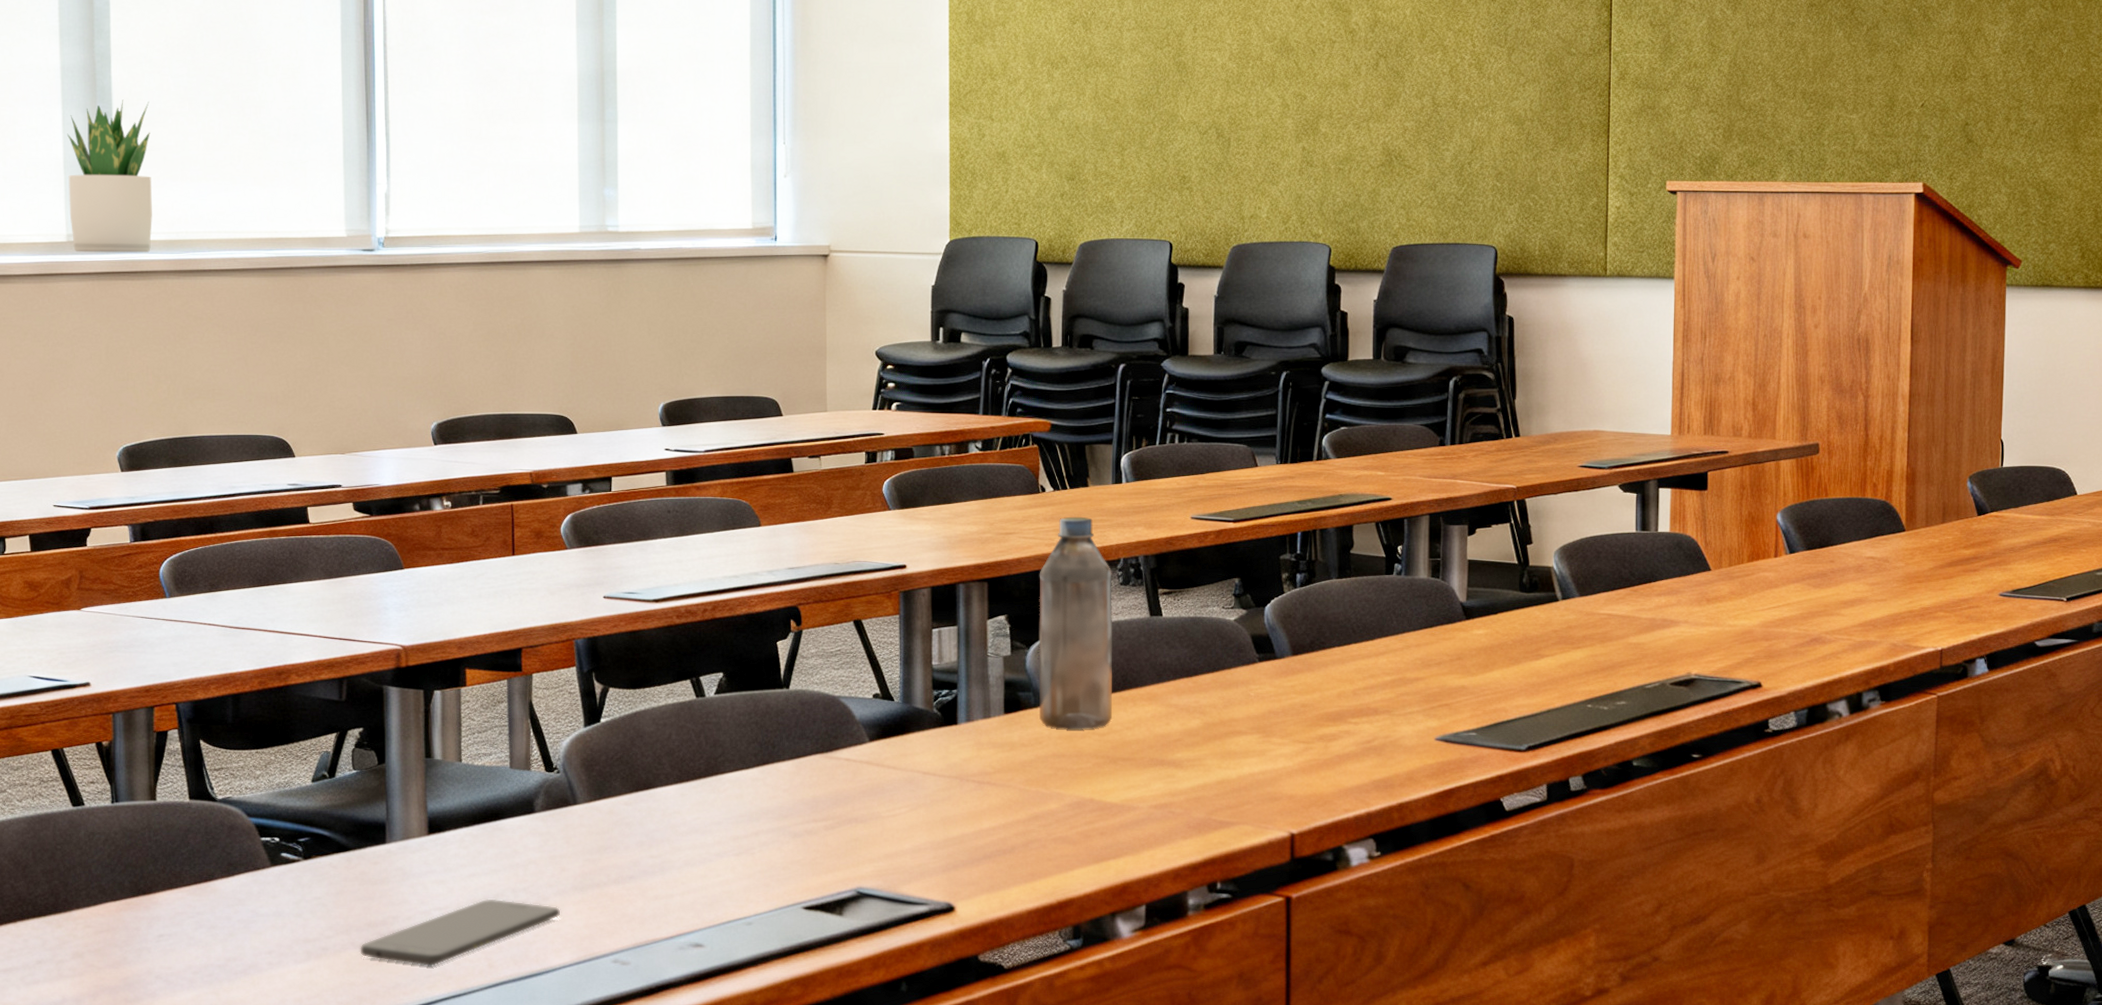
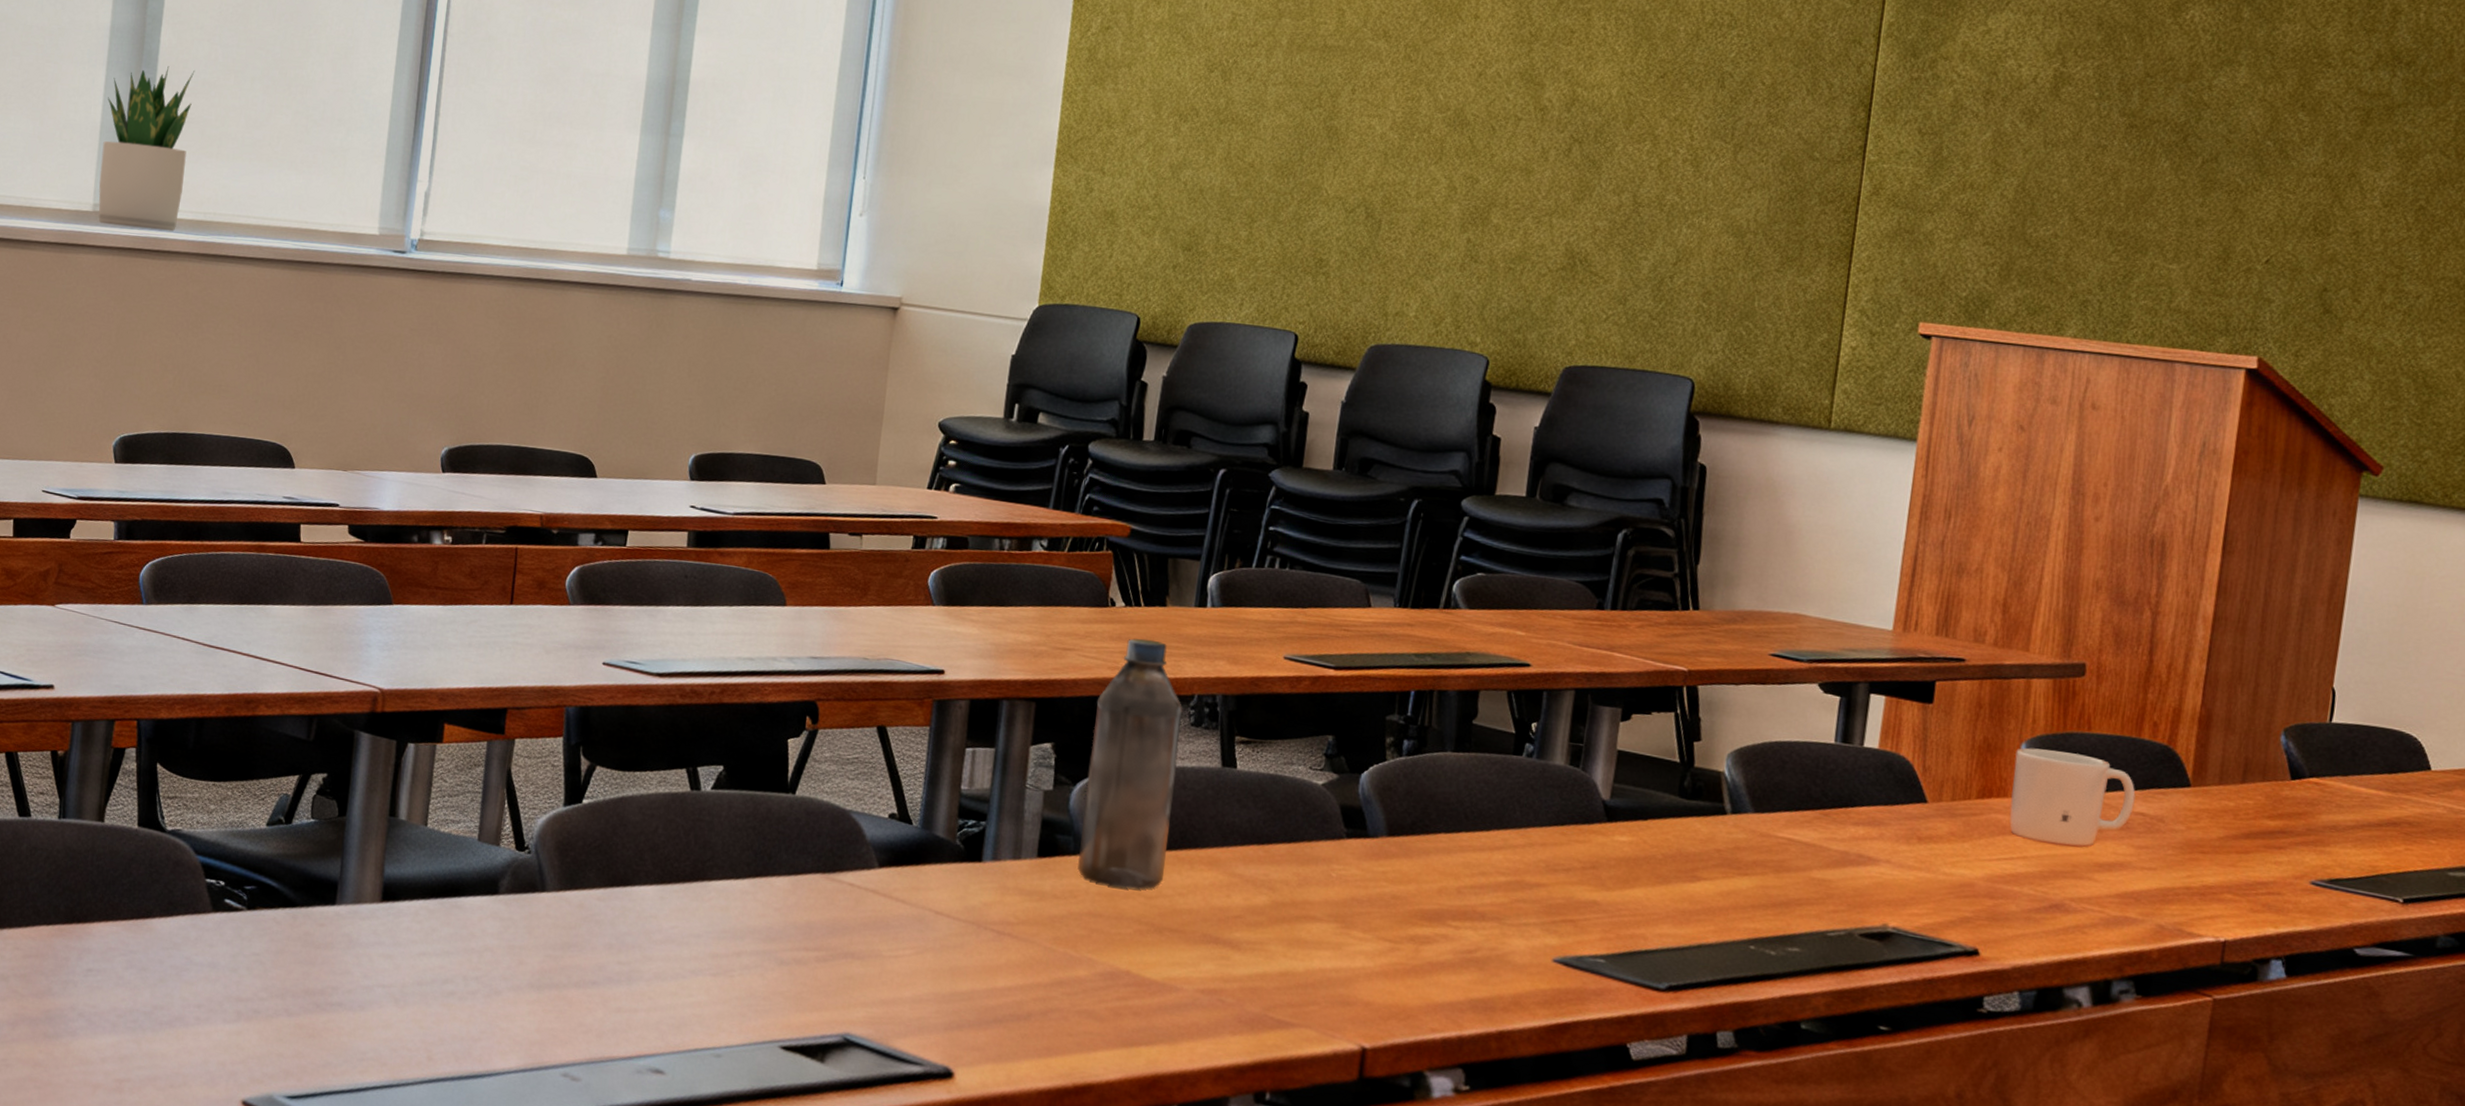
smartphone: present [359,898,561,966] -> none [292,982,513,1049]
mug: none [1773,516,1866,592] -> present [2009,747,2136,848]

